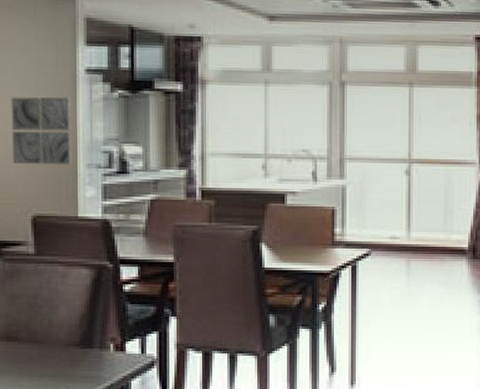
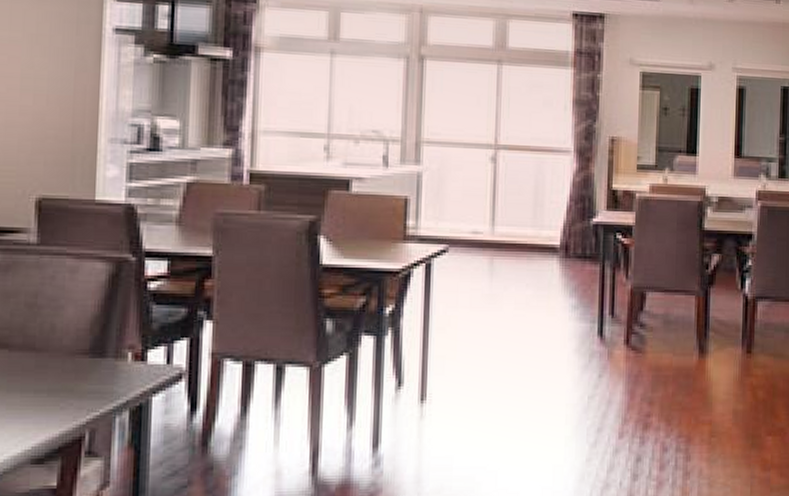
wall art: present [11,97,72,166] -> none [16,56,94,140]

